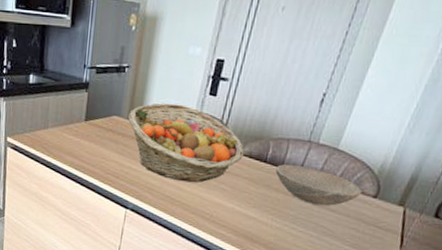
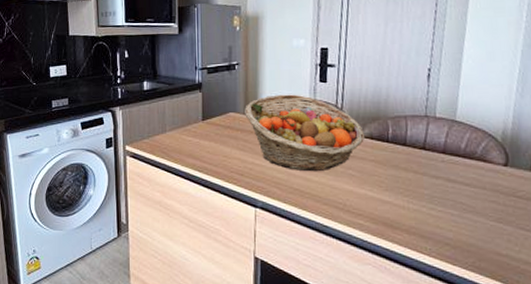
bowl: present [275,164,363,206] -> none [400,141,492,180]

